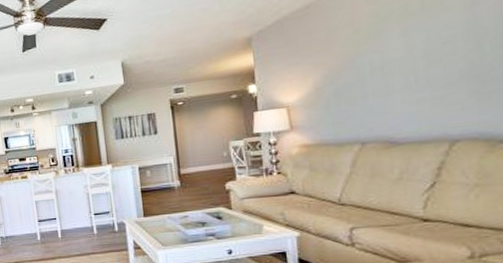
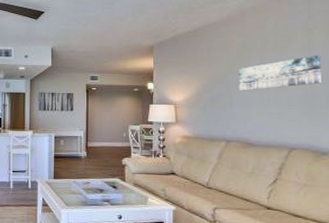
wall art: none [370,9,493,76] -> present [238,55,321,91]

